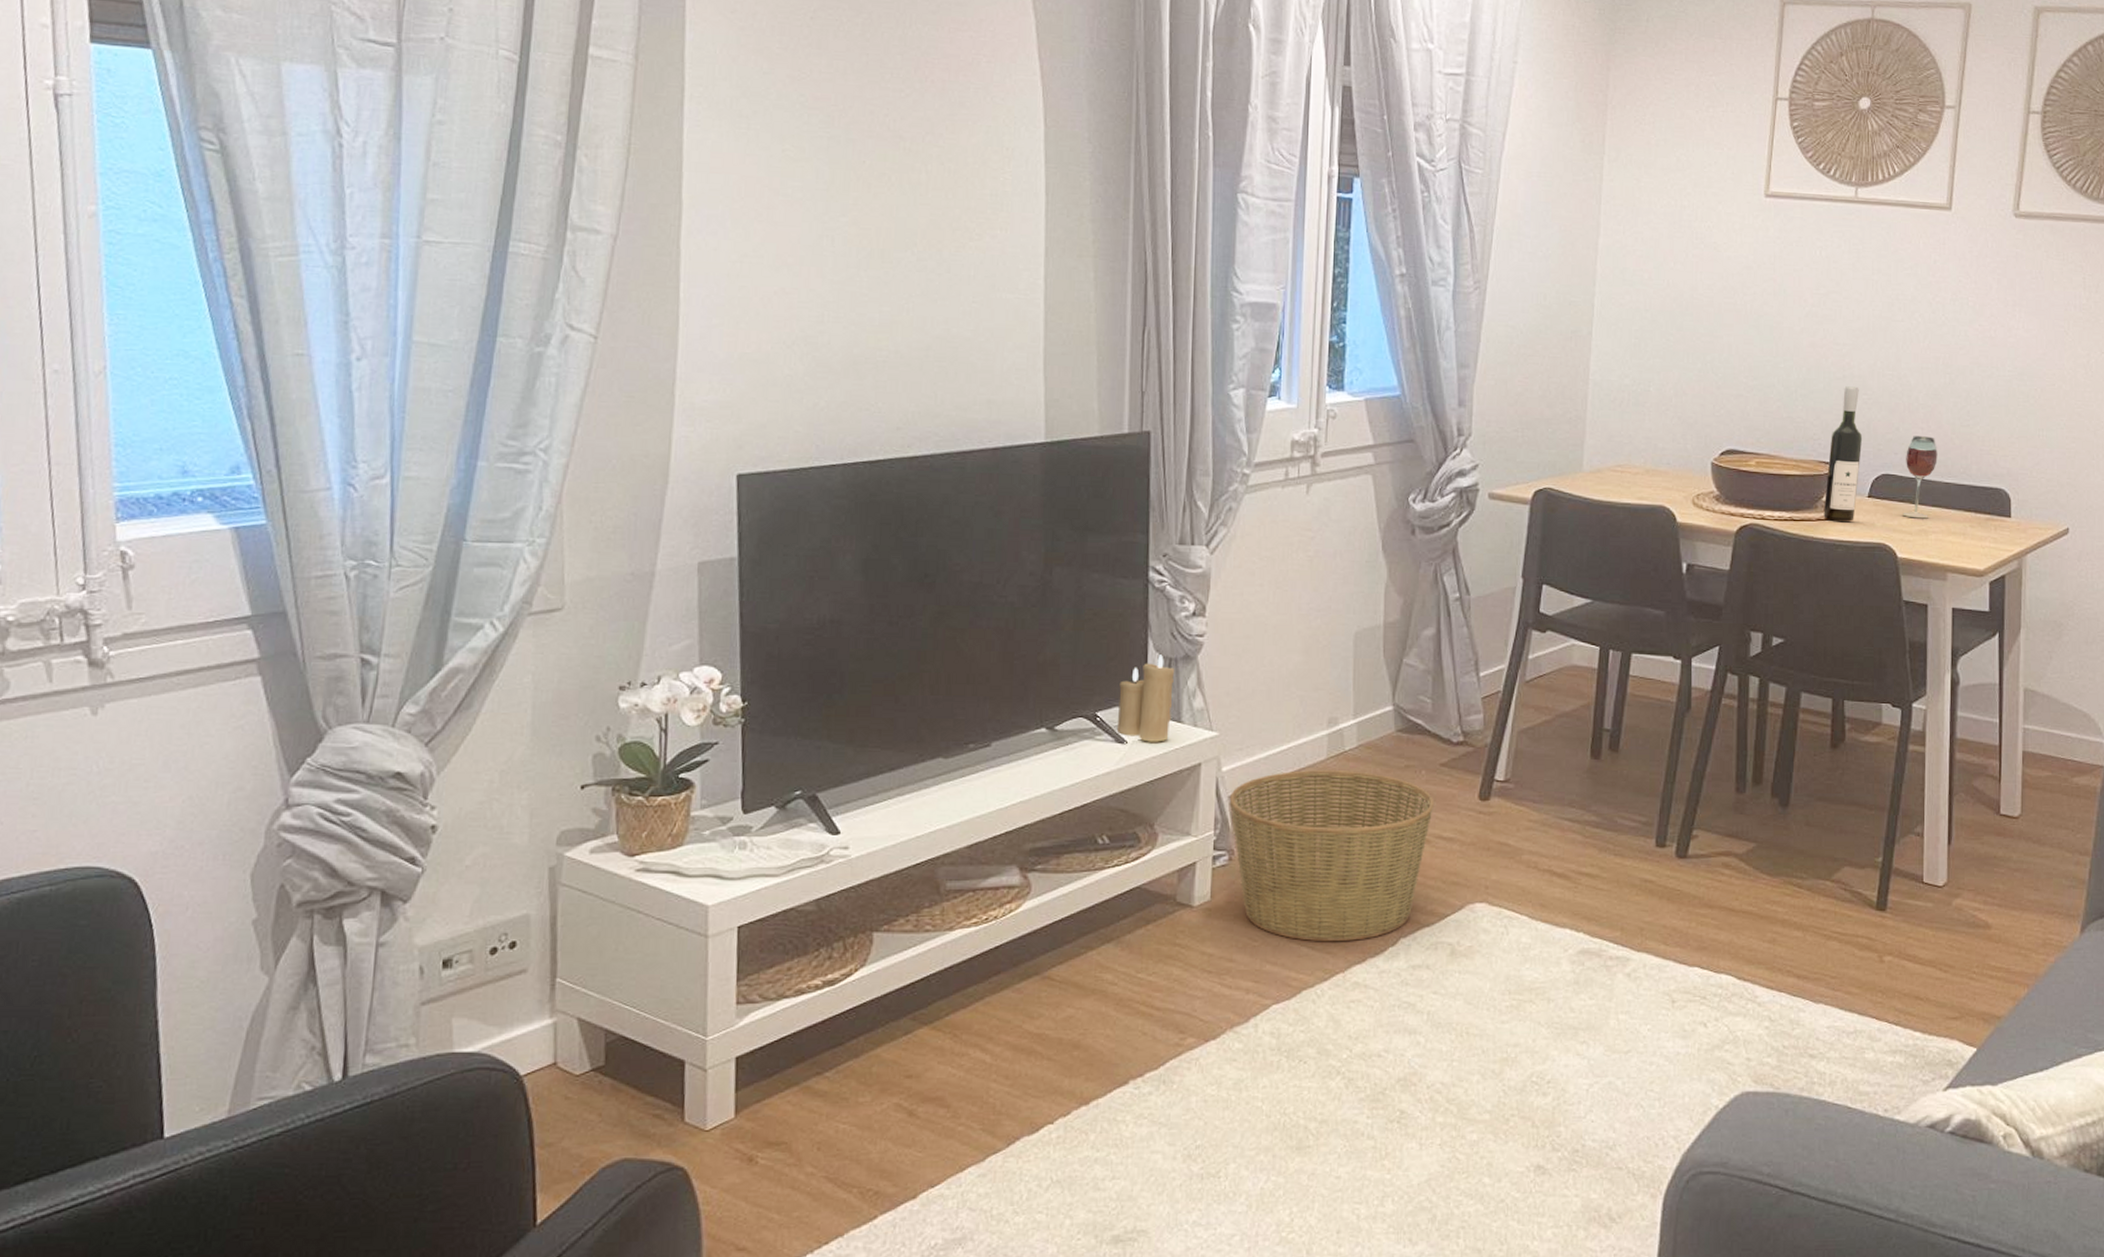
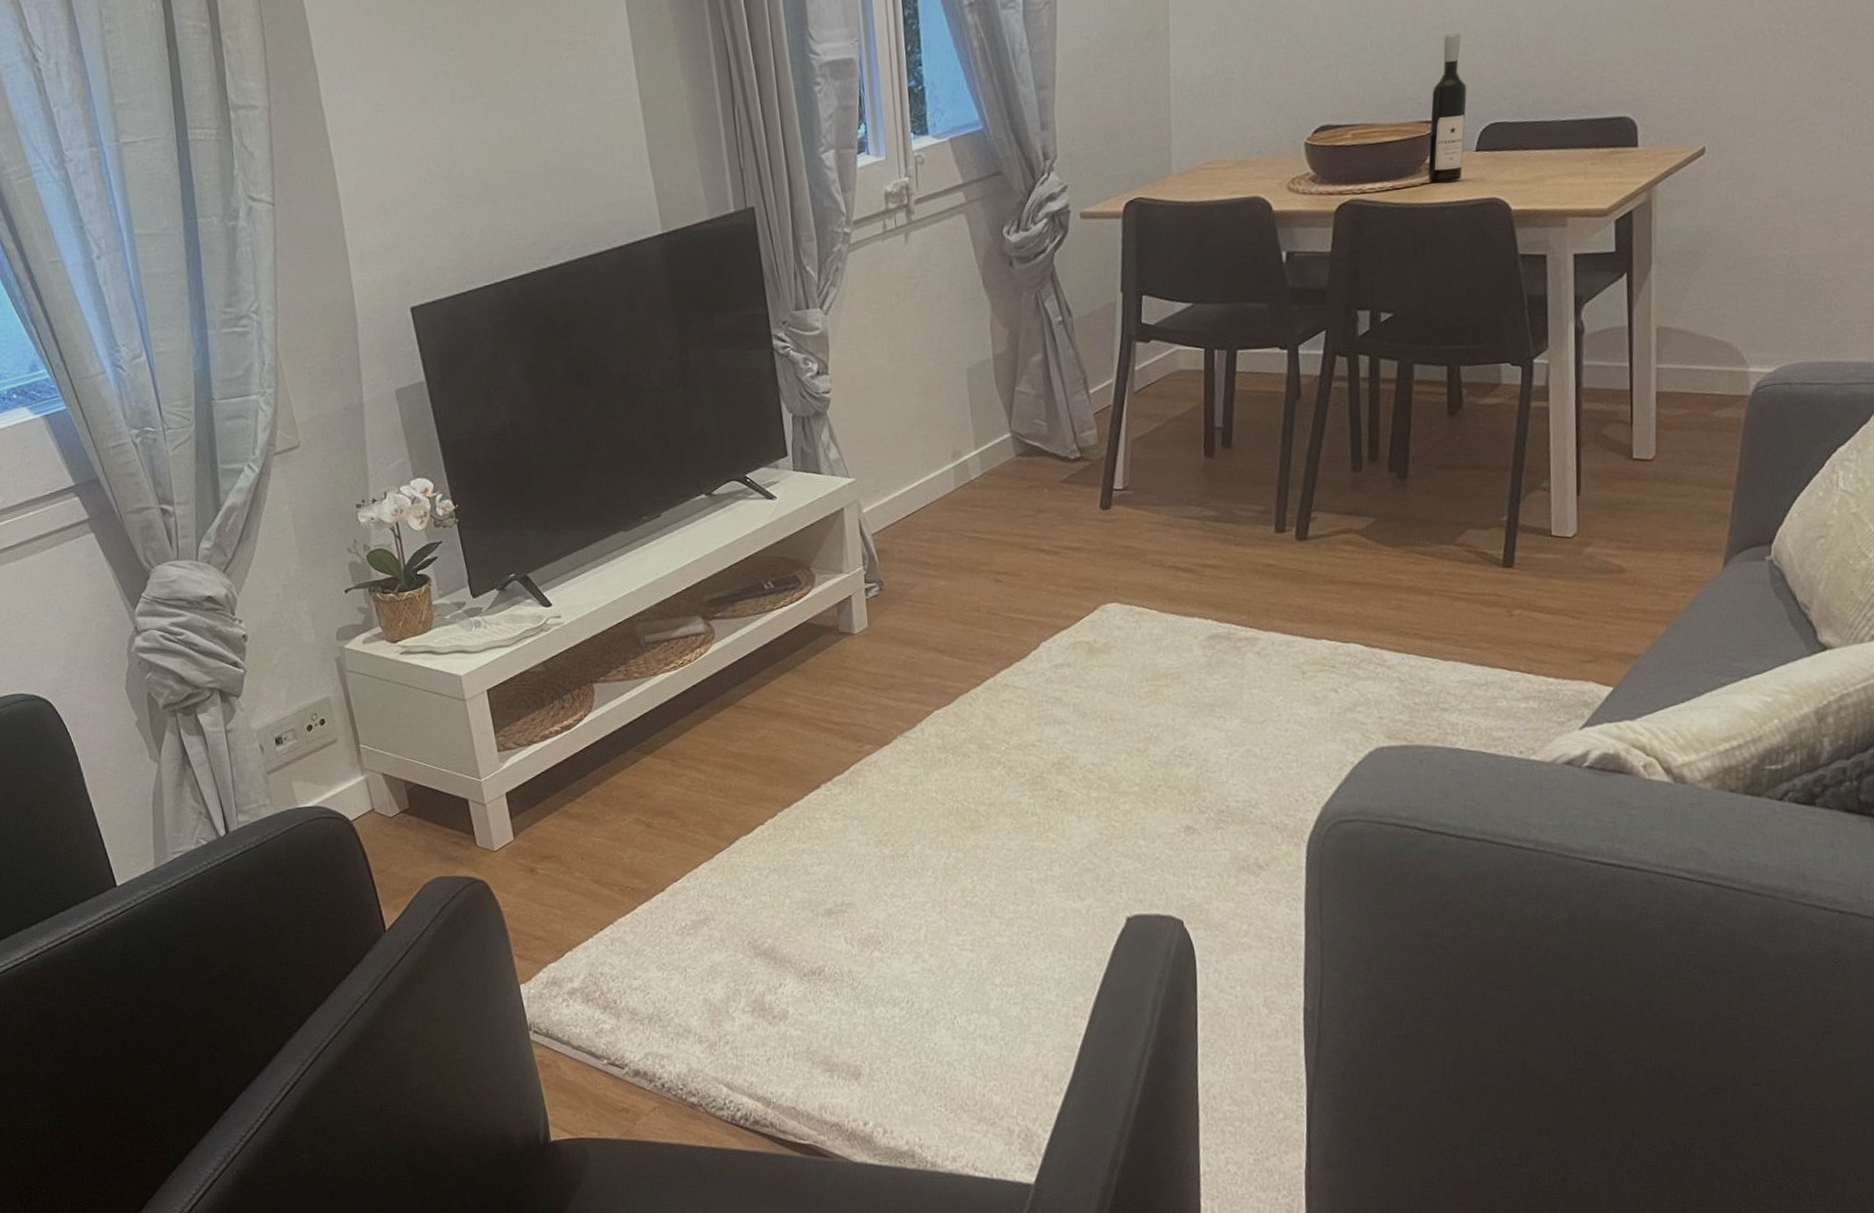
candle: present [1116,655,1175,742] -> none [762,415,812,495]
basket: present [1229,770,1435,942] -> none [872,497,1060,653]
wineglass: present [1903,436,1938,519] -> none [1515,73,1552,166]

